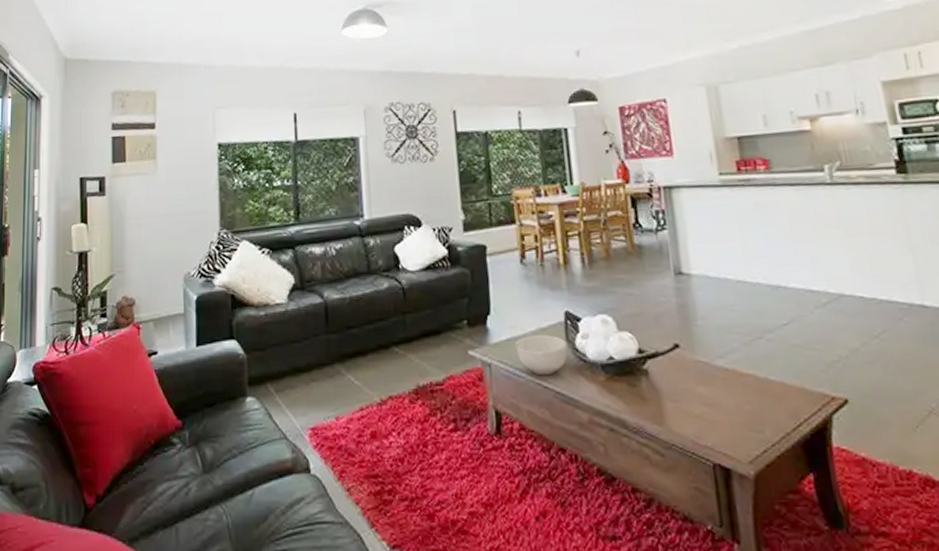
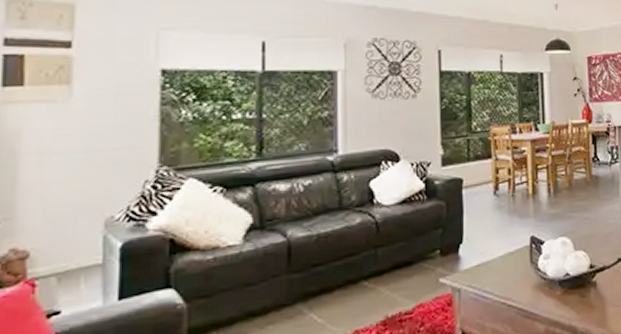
bowl: present [515,333,568,376] -> none [484,257,531,296]

